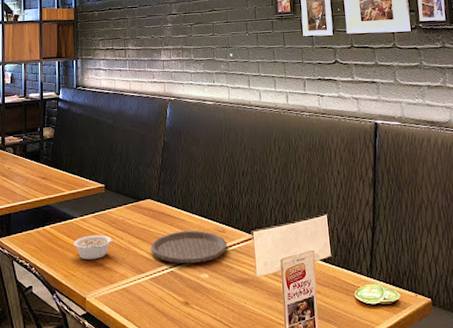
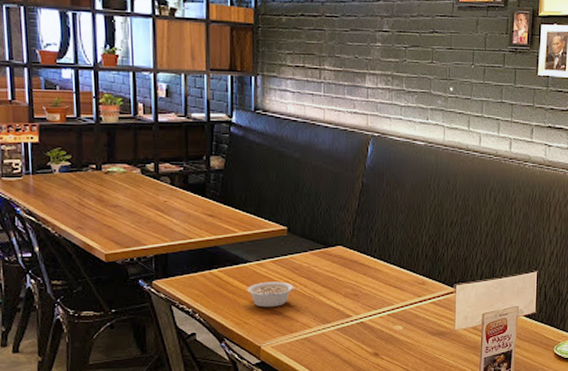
plate: present [151,230,227,264] -> none [339,281,426,315]

